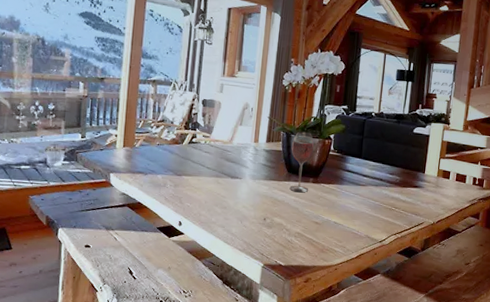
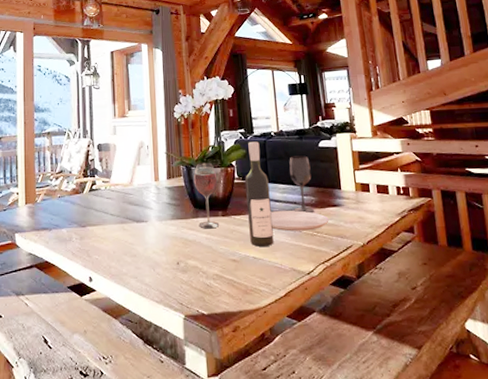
bottle: none [334,118,362,214] -> present [245,141,274,247]
plate: none [356,185,408,206] -> present [270,210,329,232]
wine glass: none [378,137,402,191] -> present [289,155,314,214]

